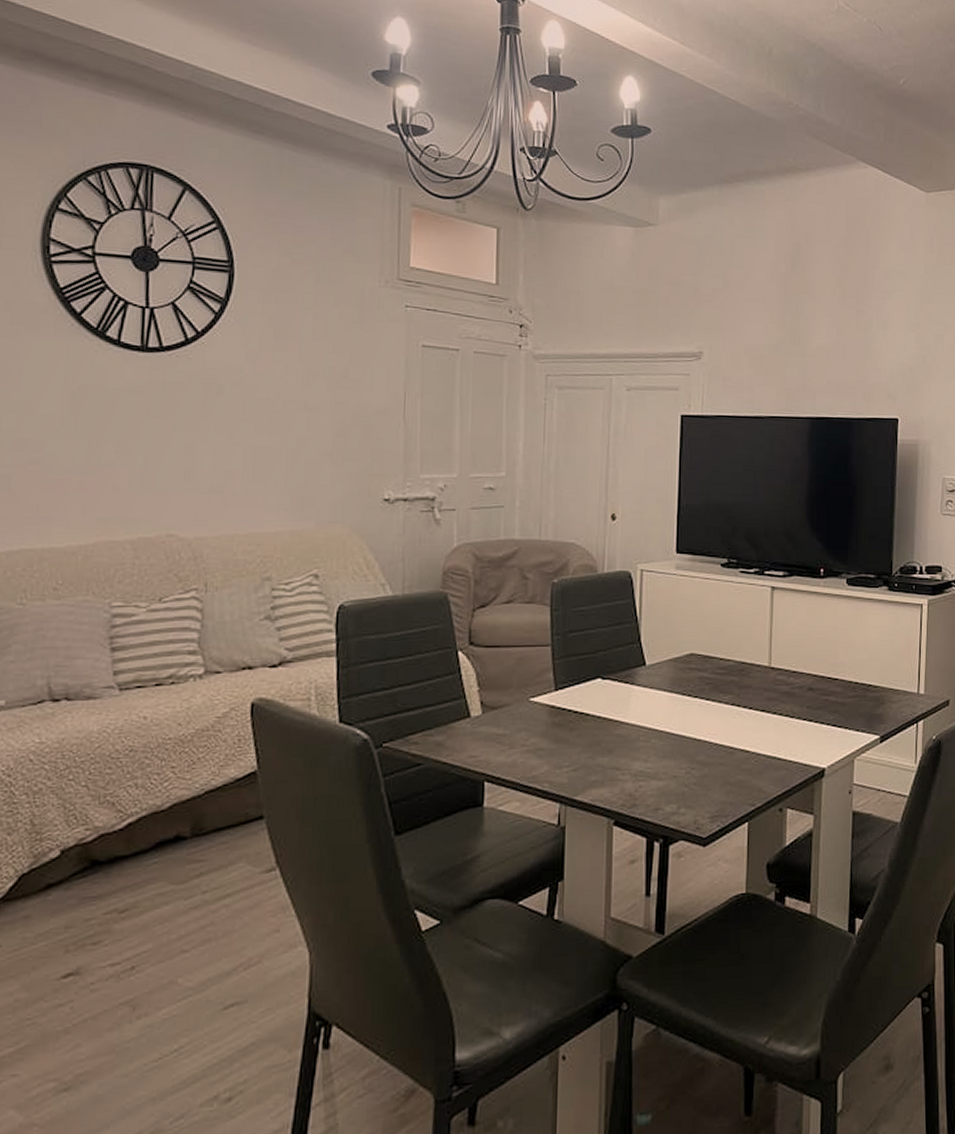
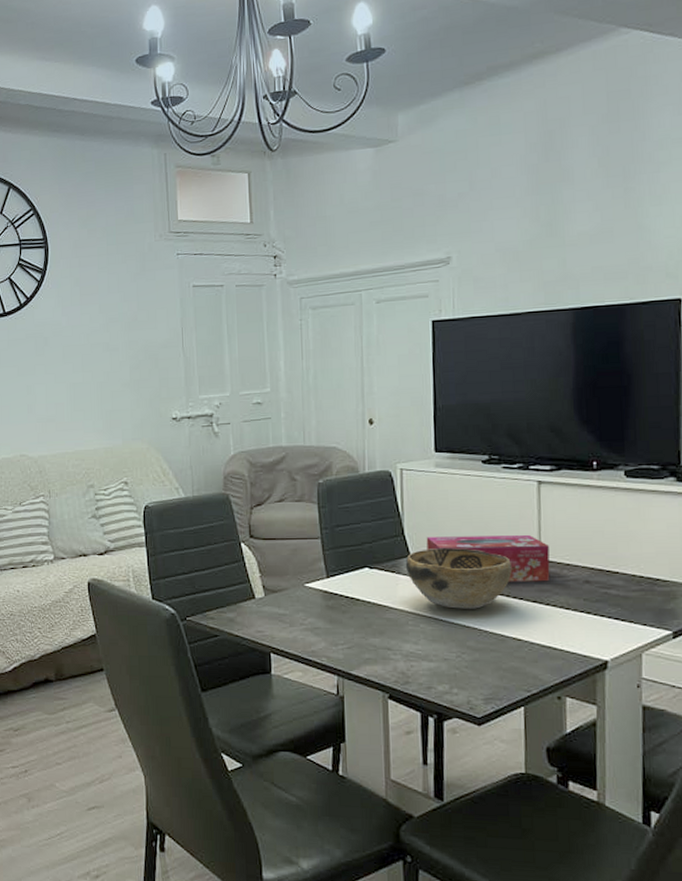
decorative bowl: none [641,655,744,721] -> present [406,547,513,609]
tissue box: none [662,642,778,691] -> present [426,535,550,582]

